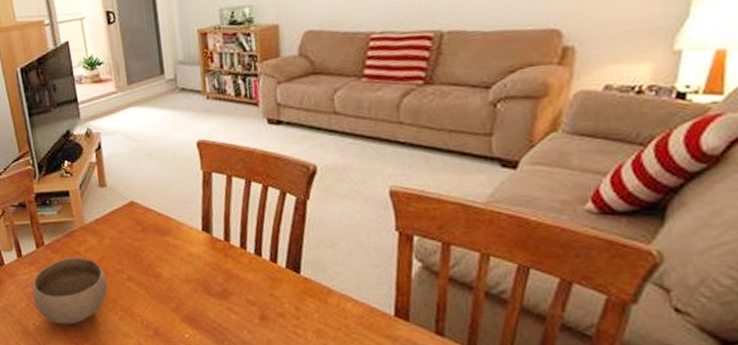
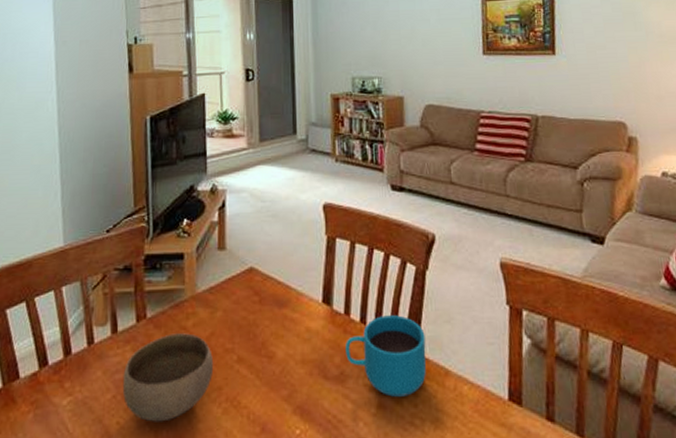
cup: none [227,241,309,311] -> present [345,315,427,397]

